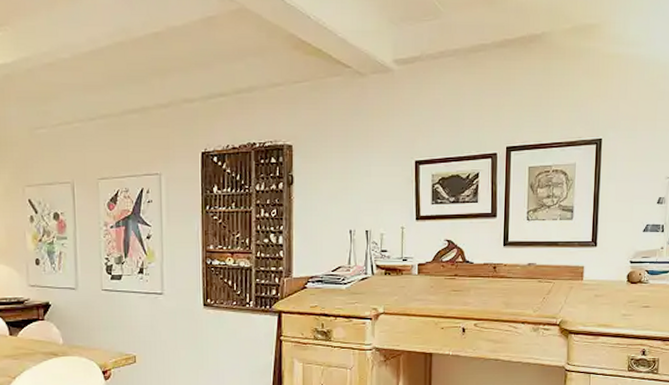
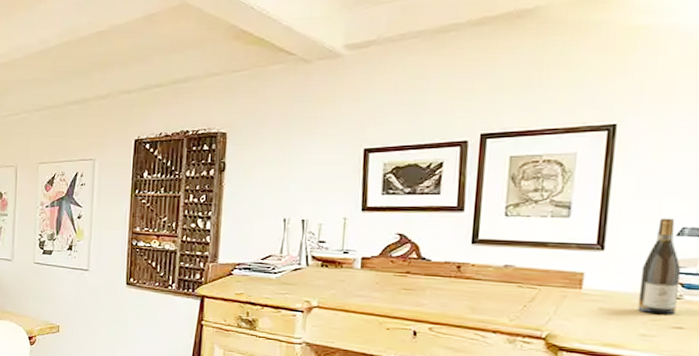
wine bottle: none [620,217,647,296] -> present [637,218,682,314]

